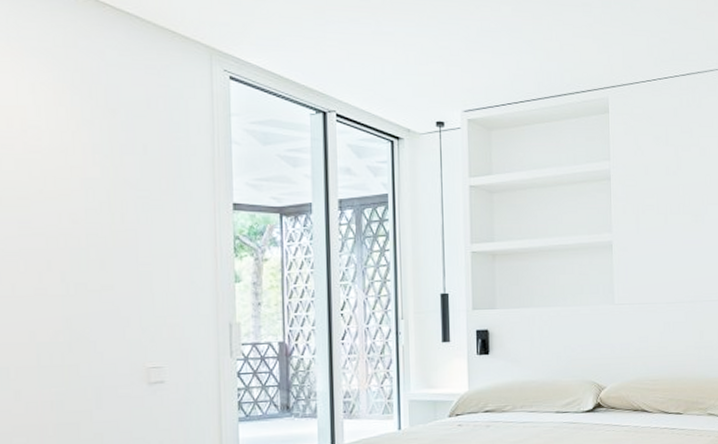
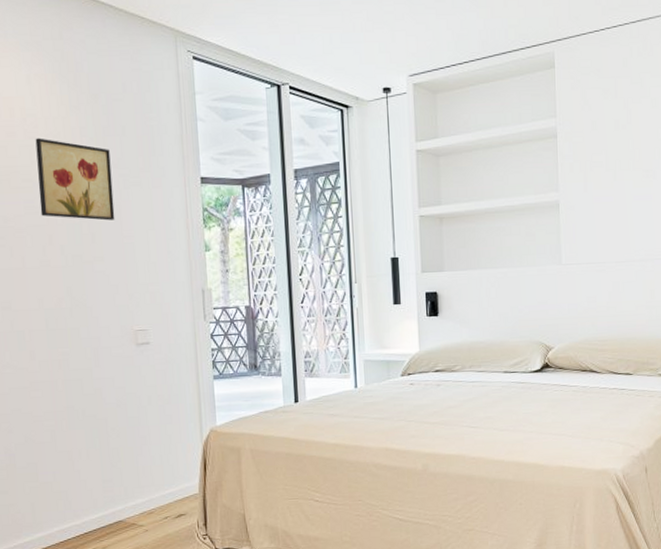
wall art: none [37,152,130,246] -> present [35,138,115,221]

